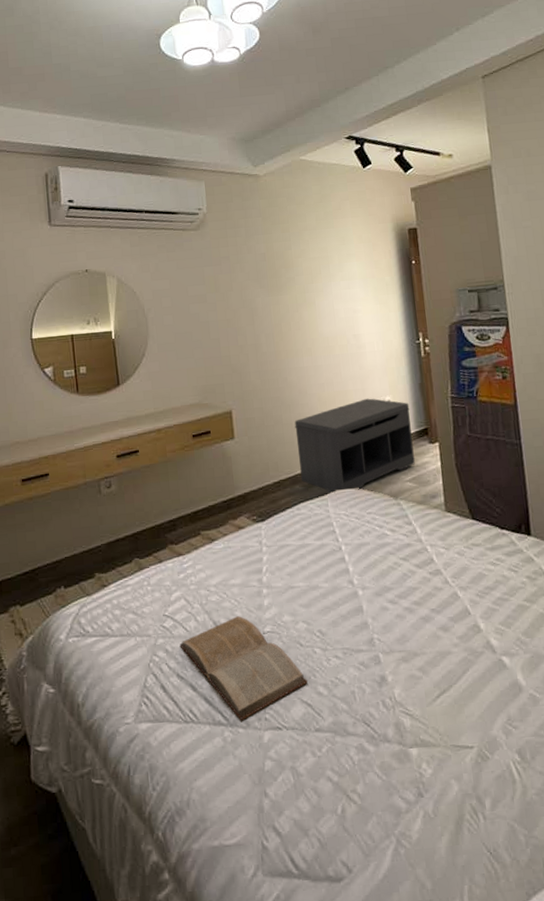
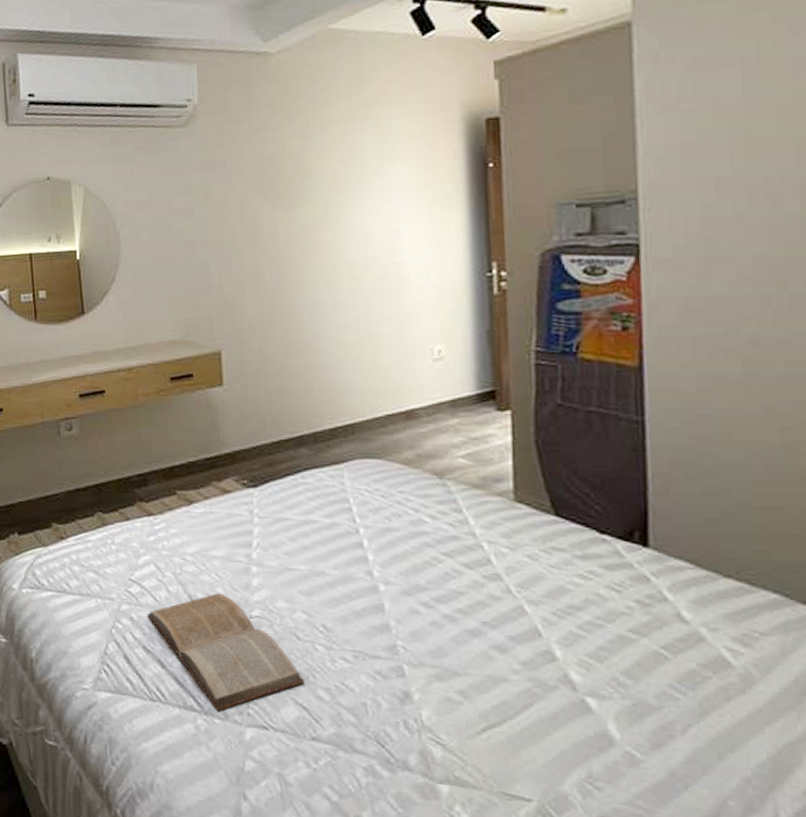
bench: present [294,398,415,494] -> none [303,346,473,463]

